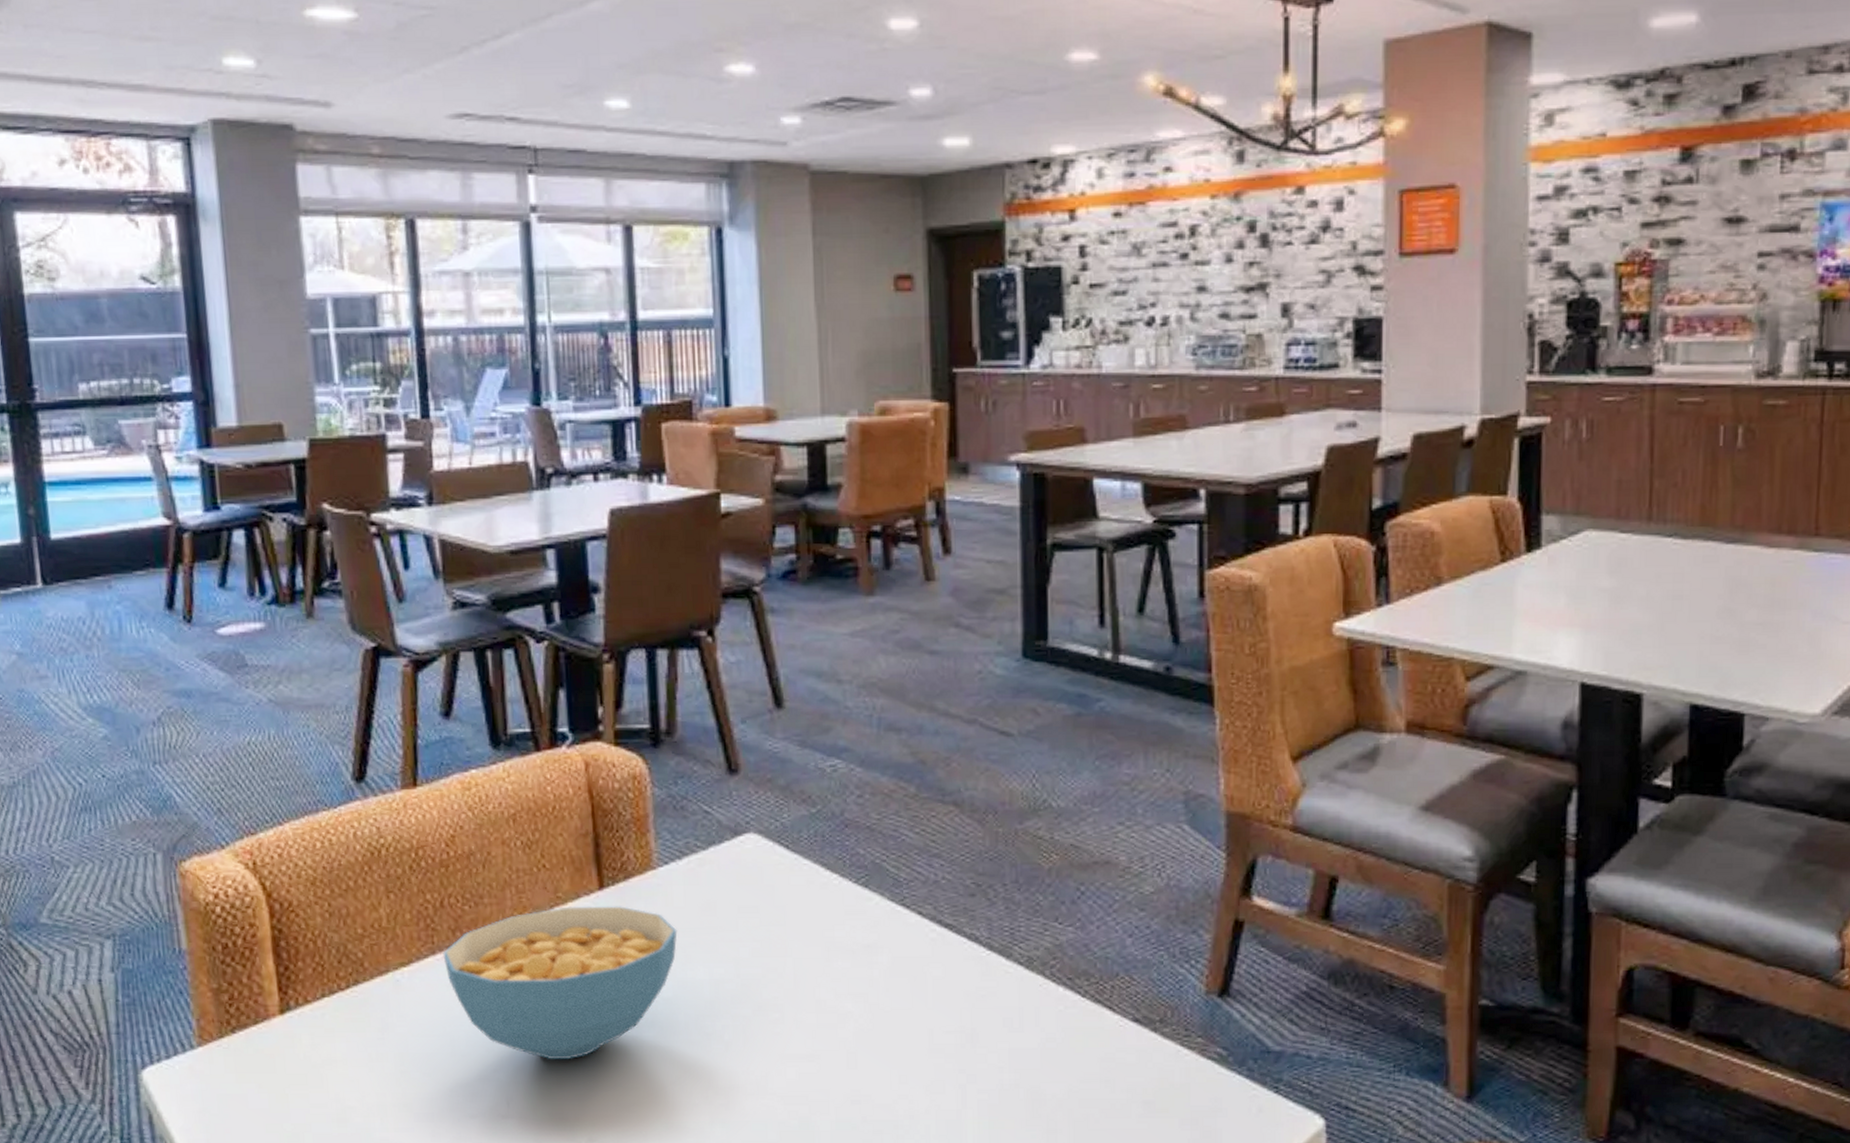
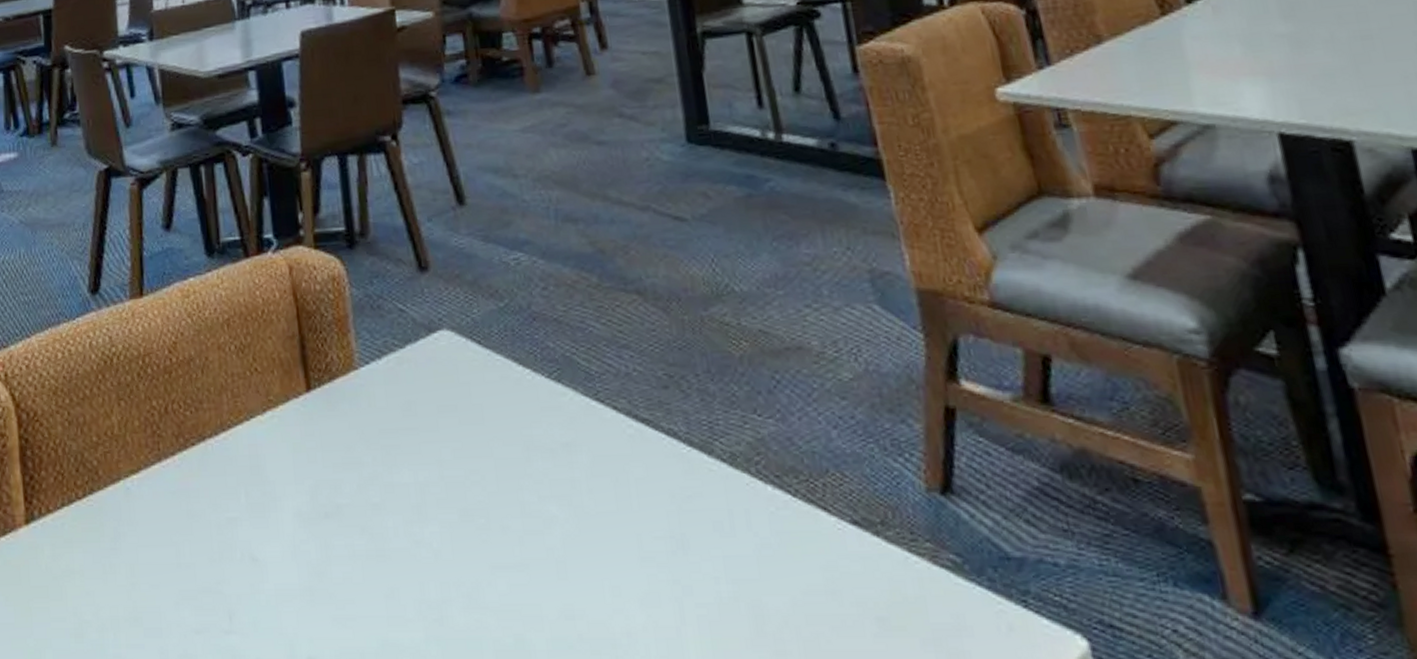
cereal bowl: present [442,906,678,1059] -> none [167,408,382,570]

